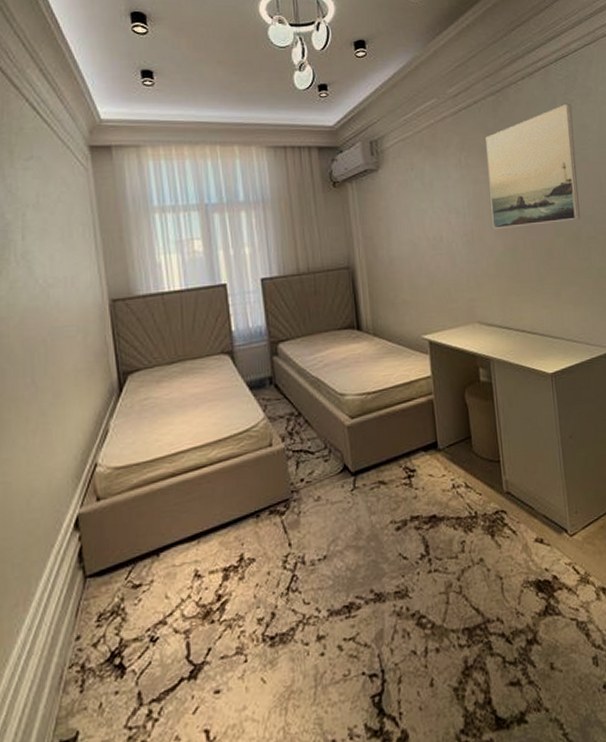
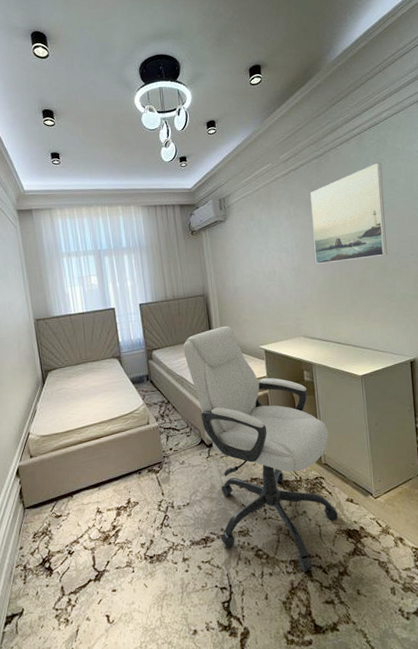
chair: none [320,308,525,644] -> present [183,325,339,572]

